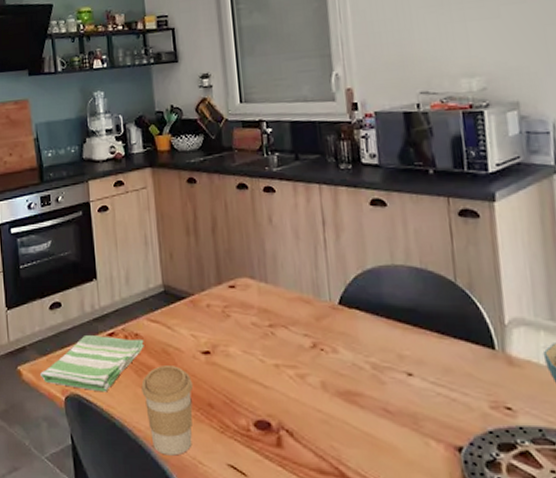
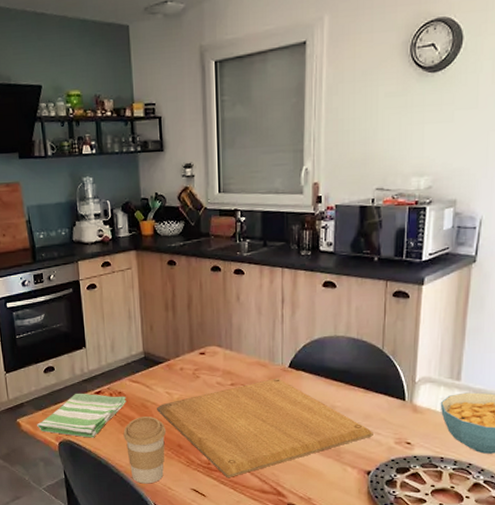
chopping board: none [181,317,459,452] -> present [157,378,373,479]

